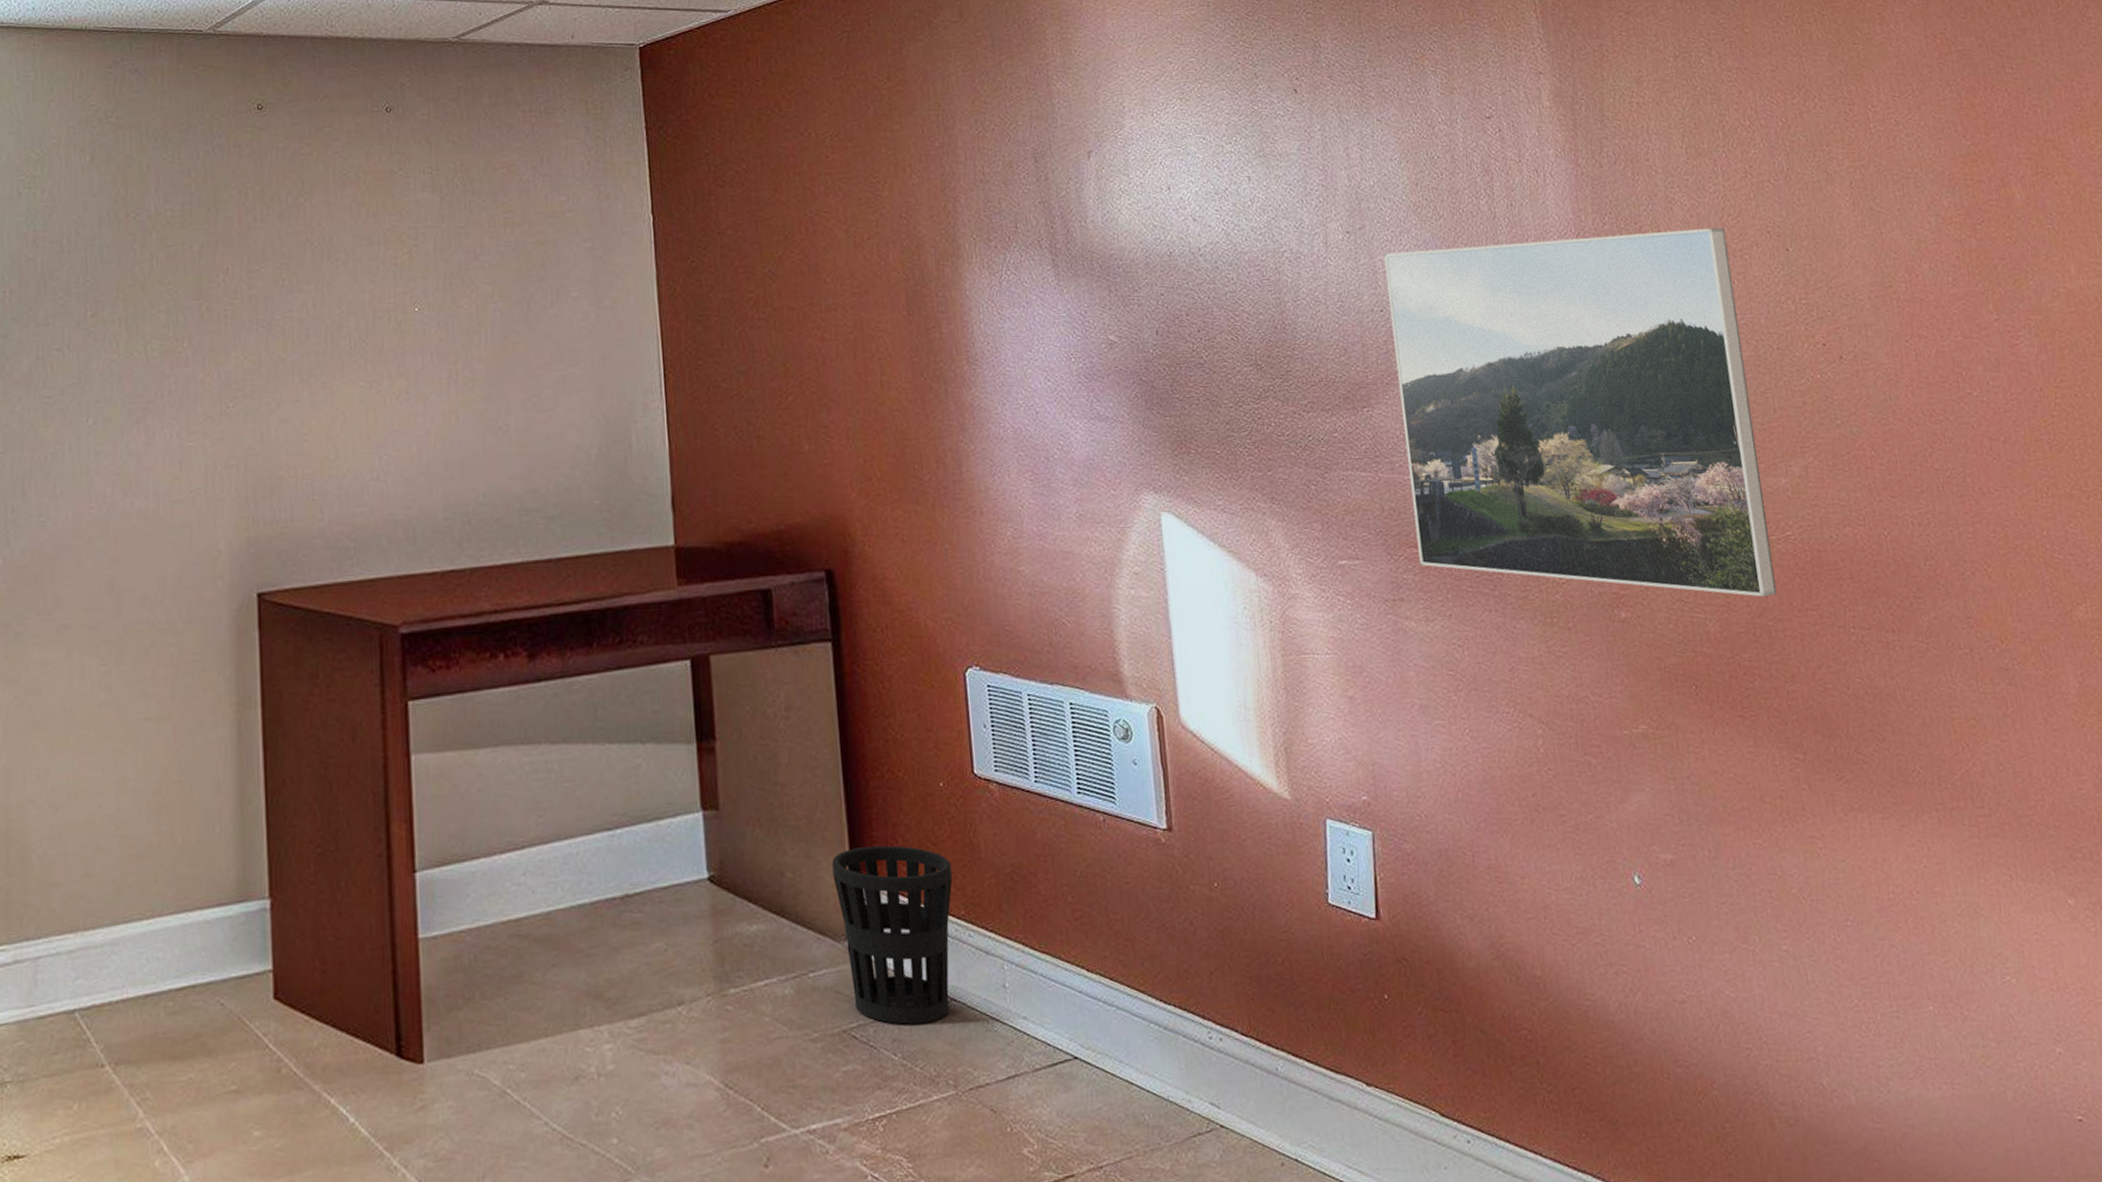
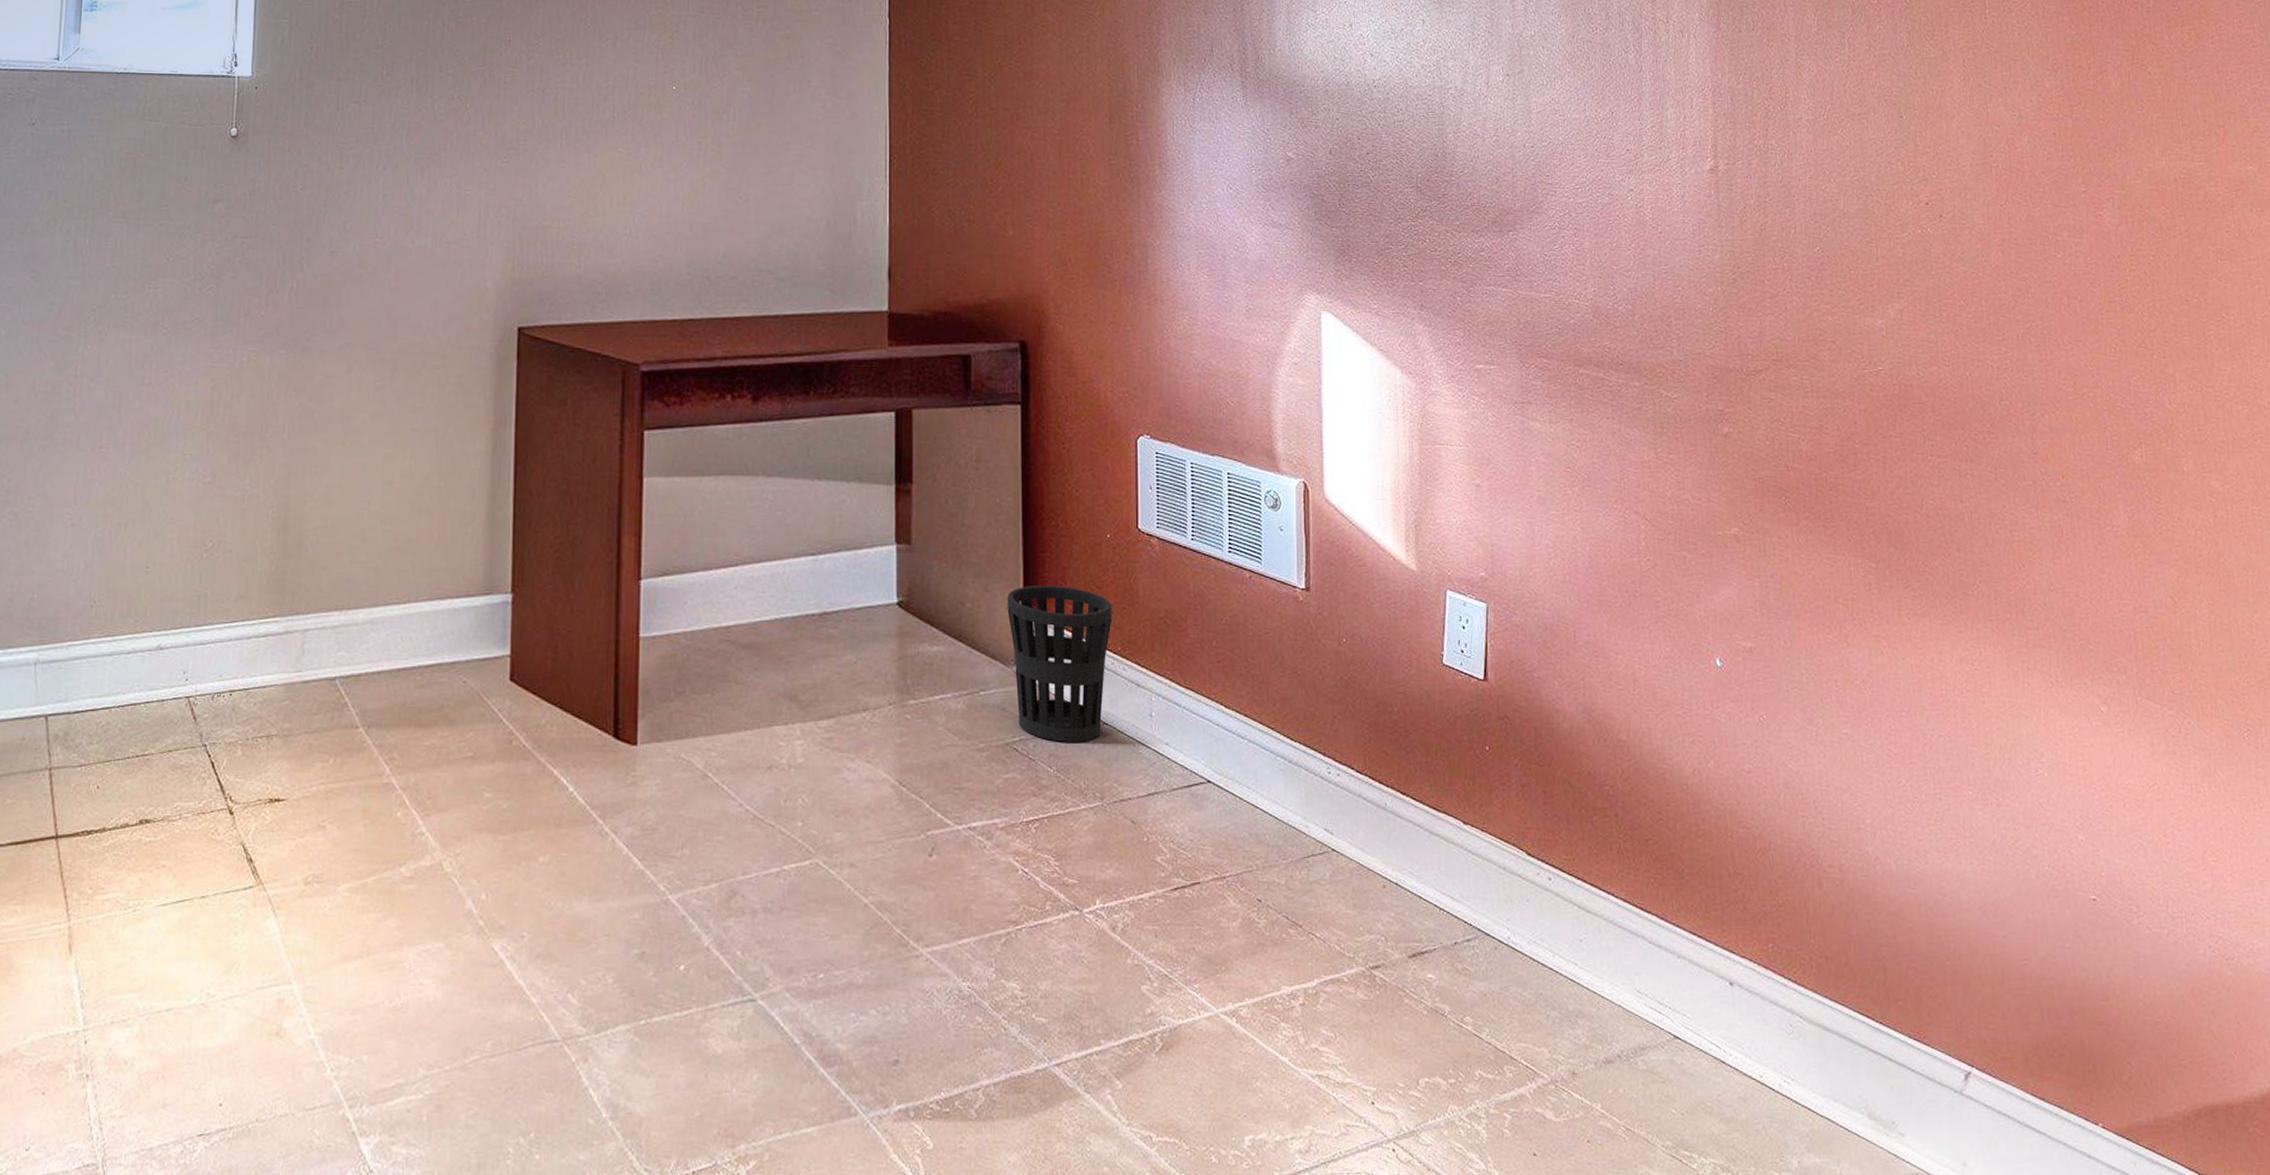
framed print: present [1384,227,1778,597] -> none [1538,92,1865,423]

